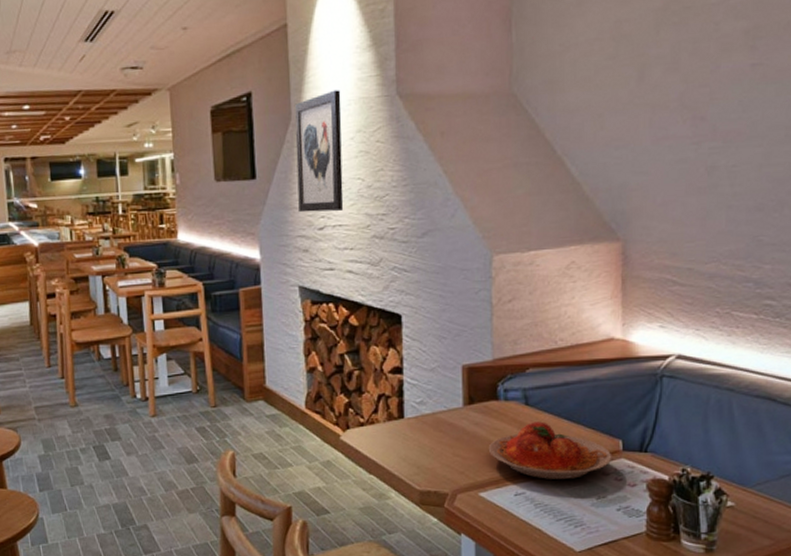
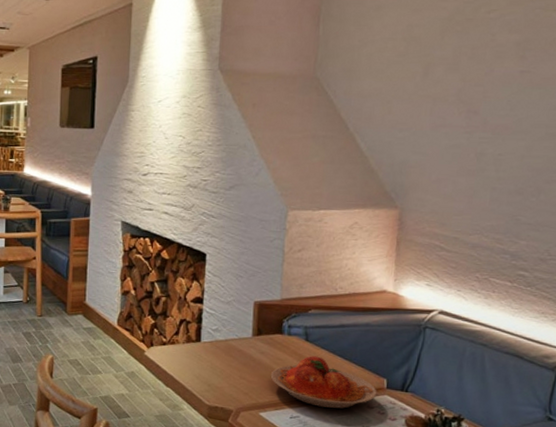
wall art: present [294,90,344,213] -> none [128,61,172,162]

